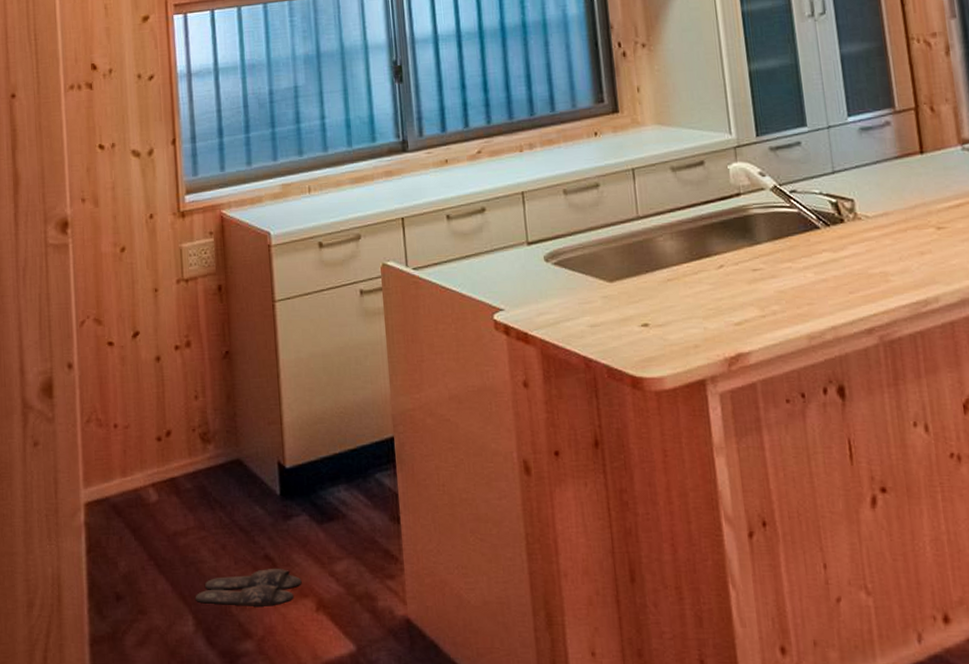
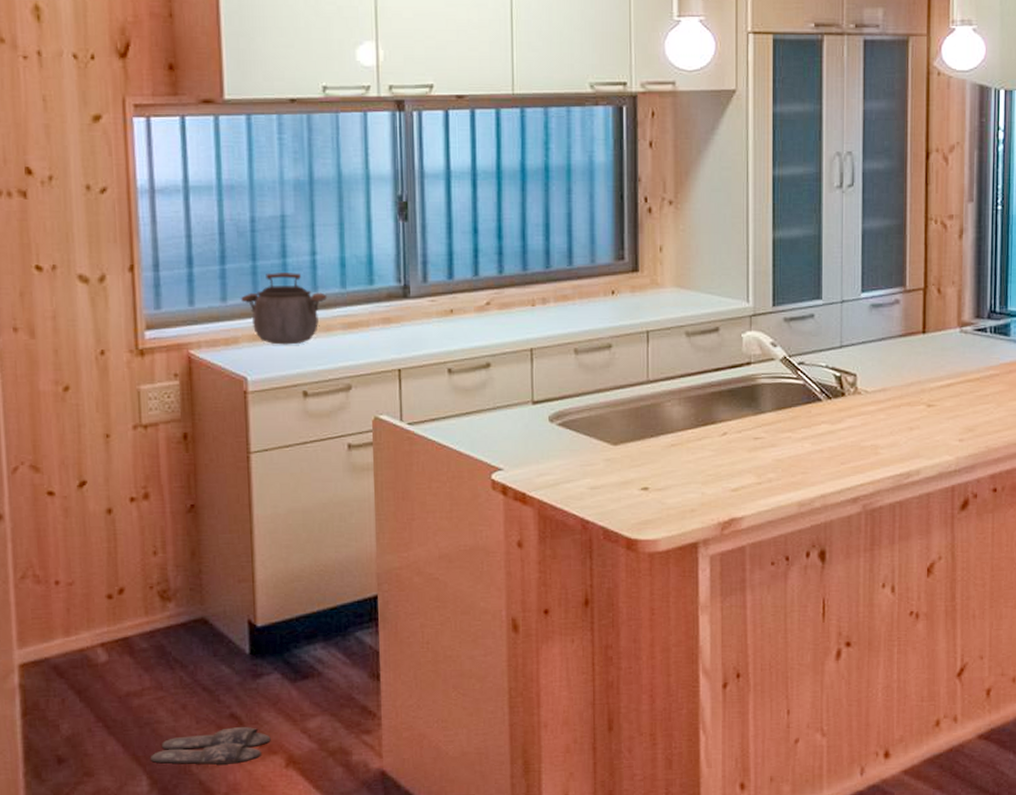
kettle: none [263,136,336,201] -> present [241,273,327,345]

